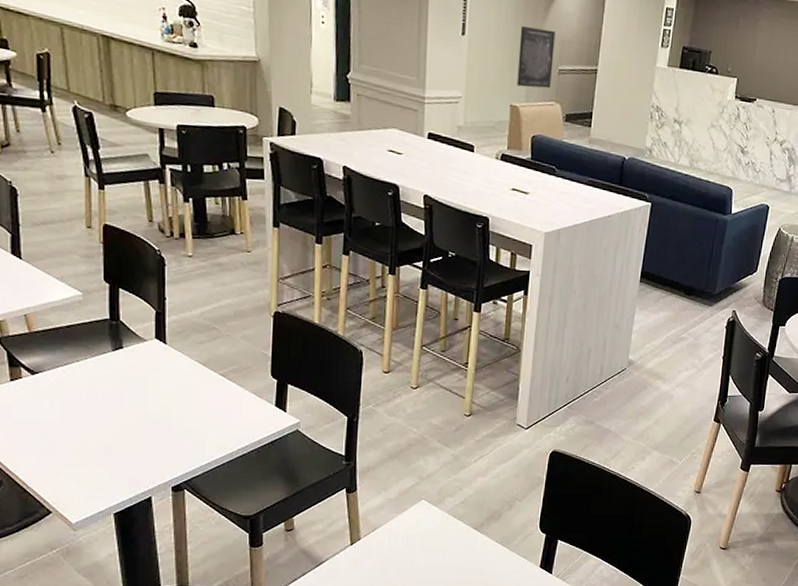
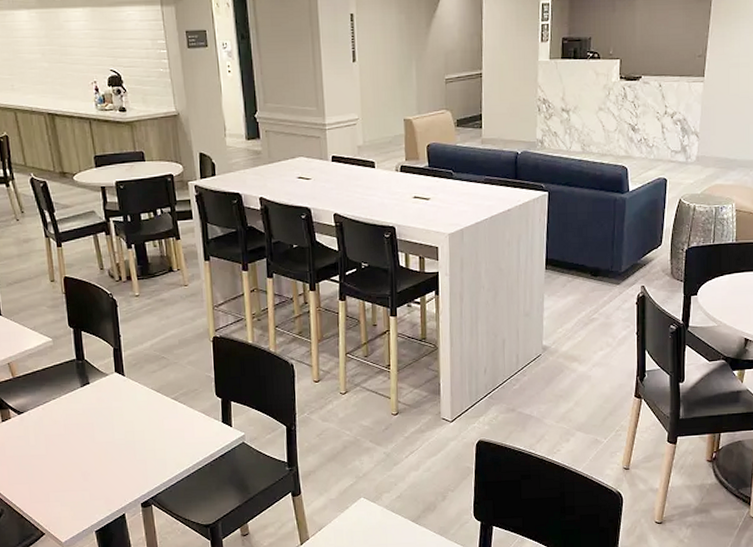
wall art: present [517,26,556,89] -> none [406,43,440,101]

